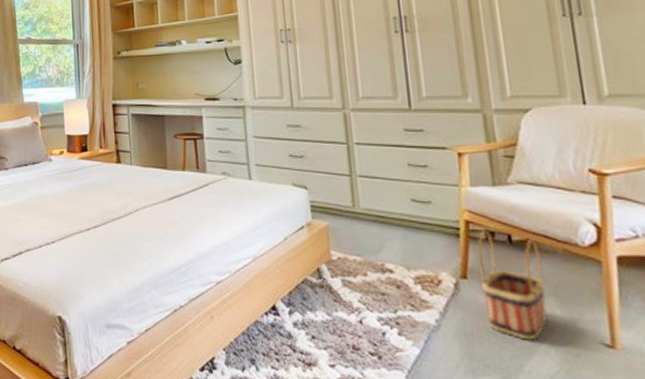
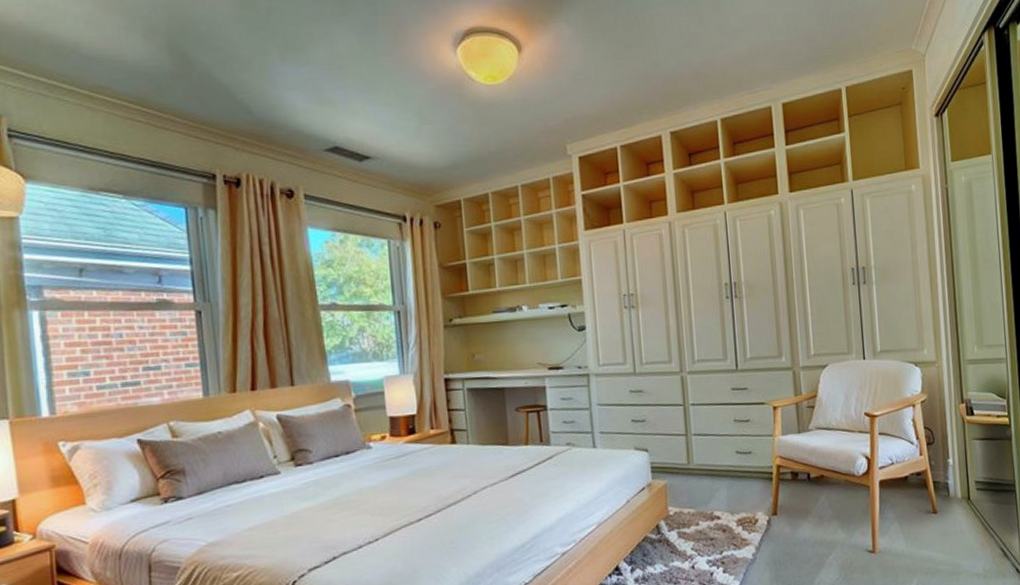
basket: present [477,230,548,341] -> none [785,471,833,558]

